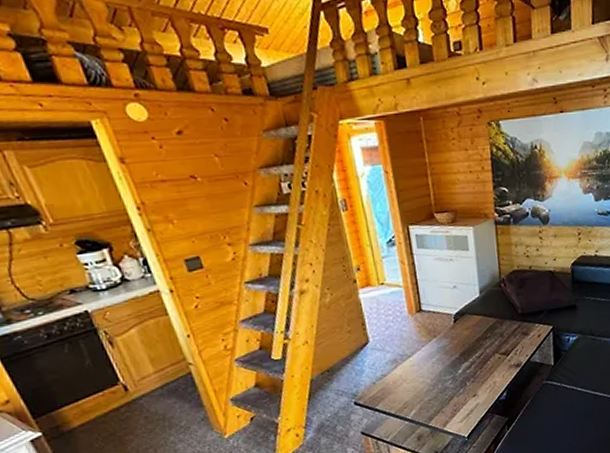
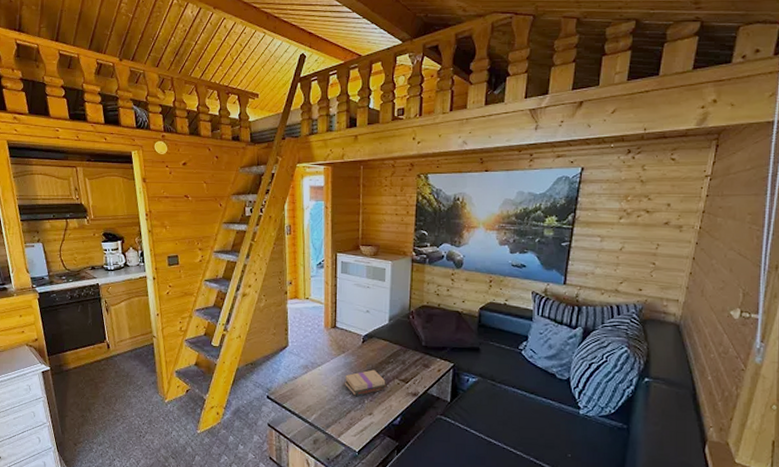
books: none [440,348,488,380] -> present [344,369,387,396]

